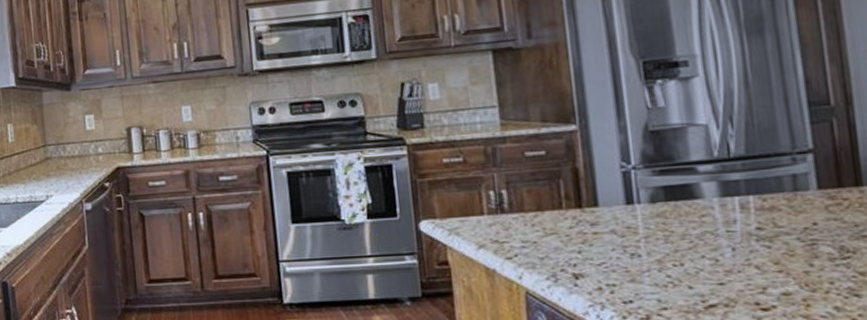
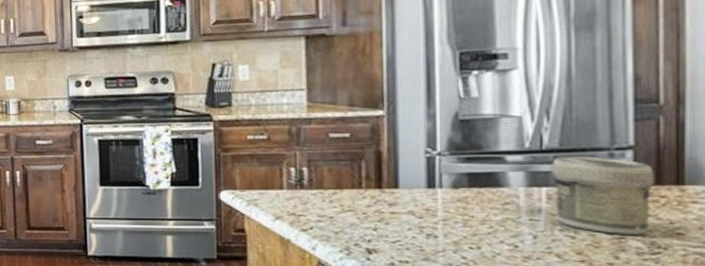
jar: none [740,162,837,241] -> present [552,156,655,235]

